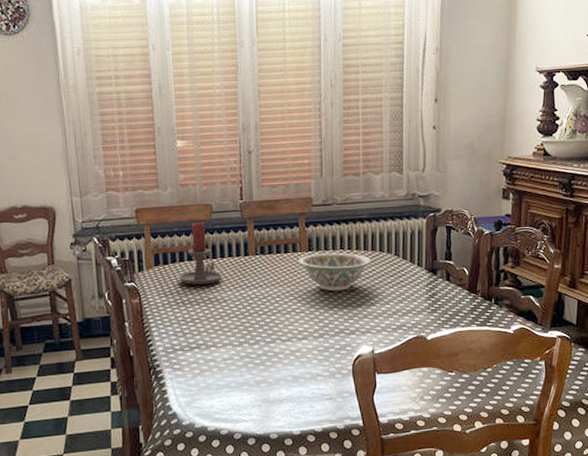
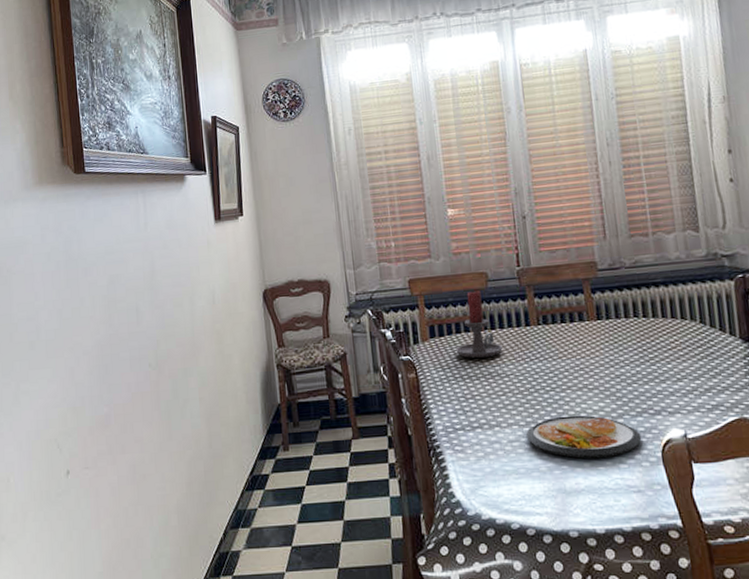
dish: none [239,335,337,373] -> present [526,415,642,458]
decorative bowl: present [298,252,372,292] -> none [586,321,674,365]

